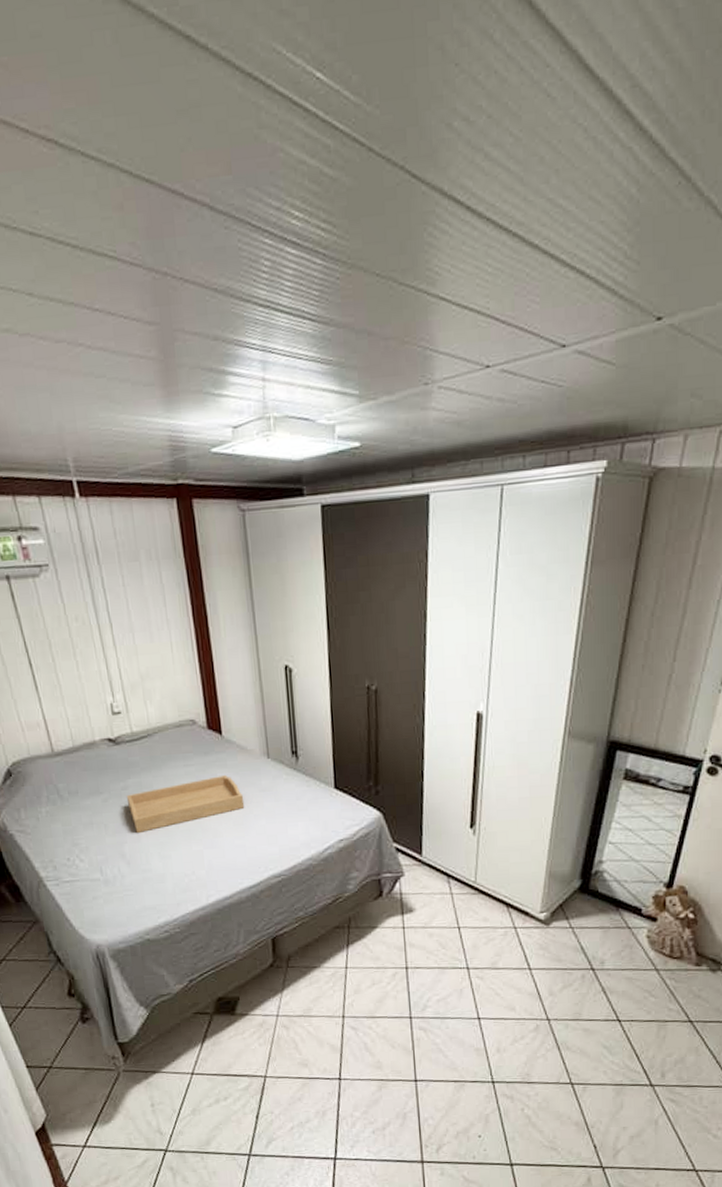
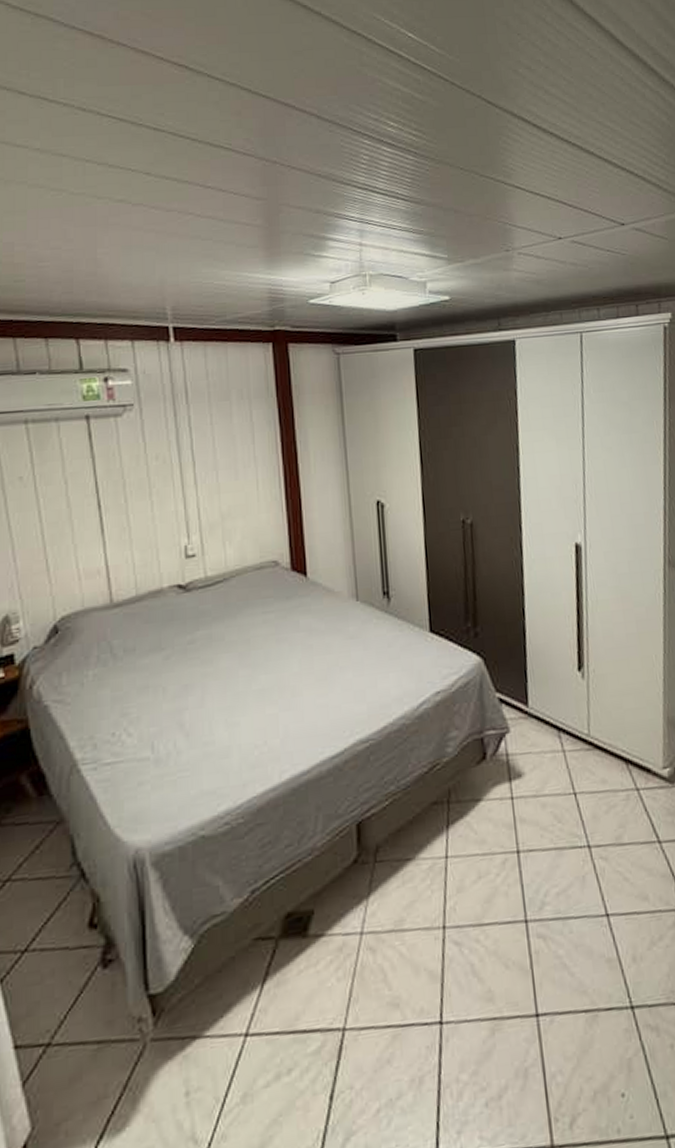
serving tray: present [126,774,245,834] -> none [192,621,330,697]

